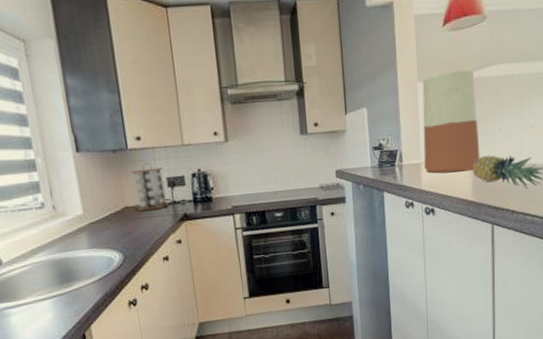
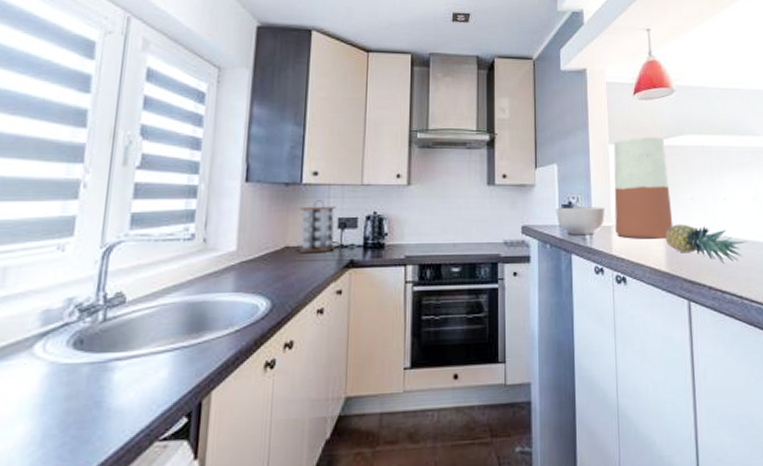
bowl: none [366,146,415,175] -> present [555,207,606,236]

